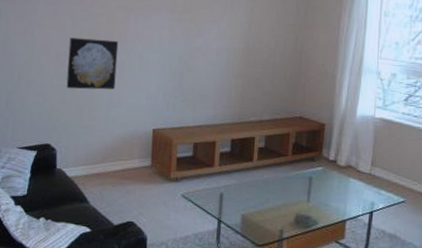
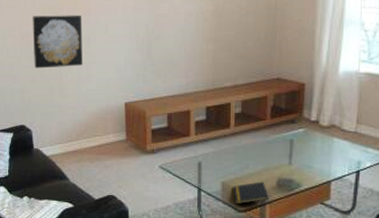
notepad: none [252,216,287,239] -> present [233,181,269,205]

